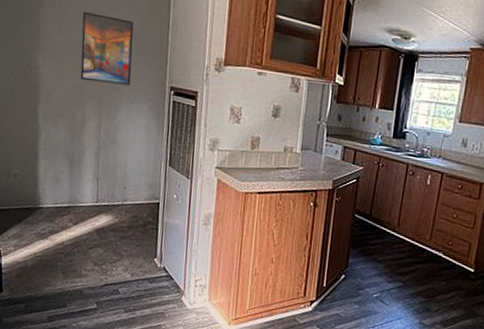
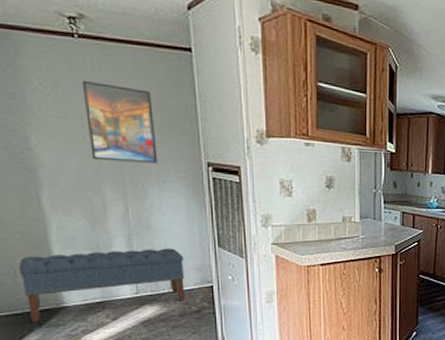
bench: none [12,159,139,219] -> present [18,248,185,323]

